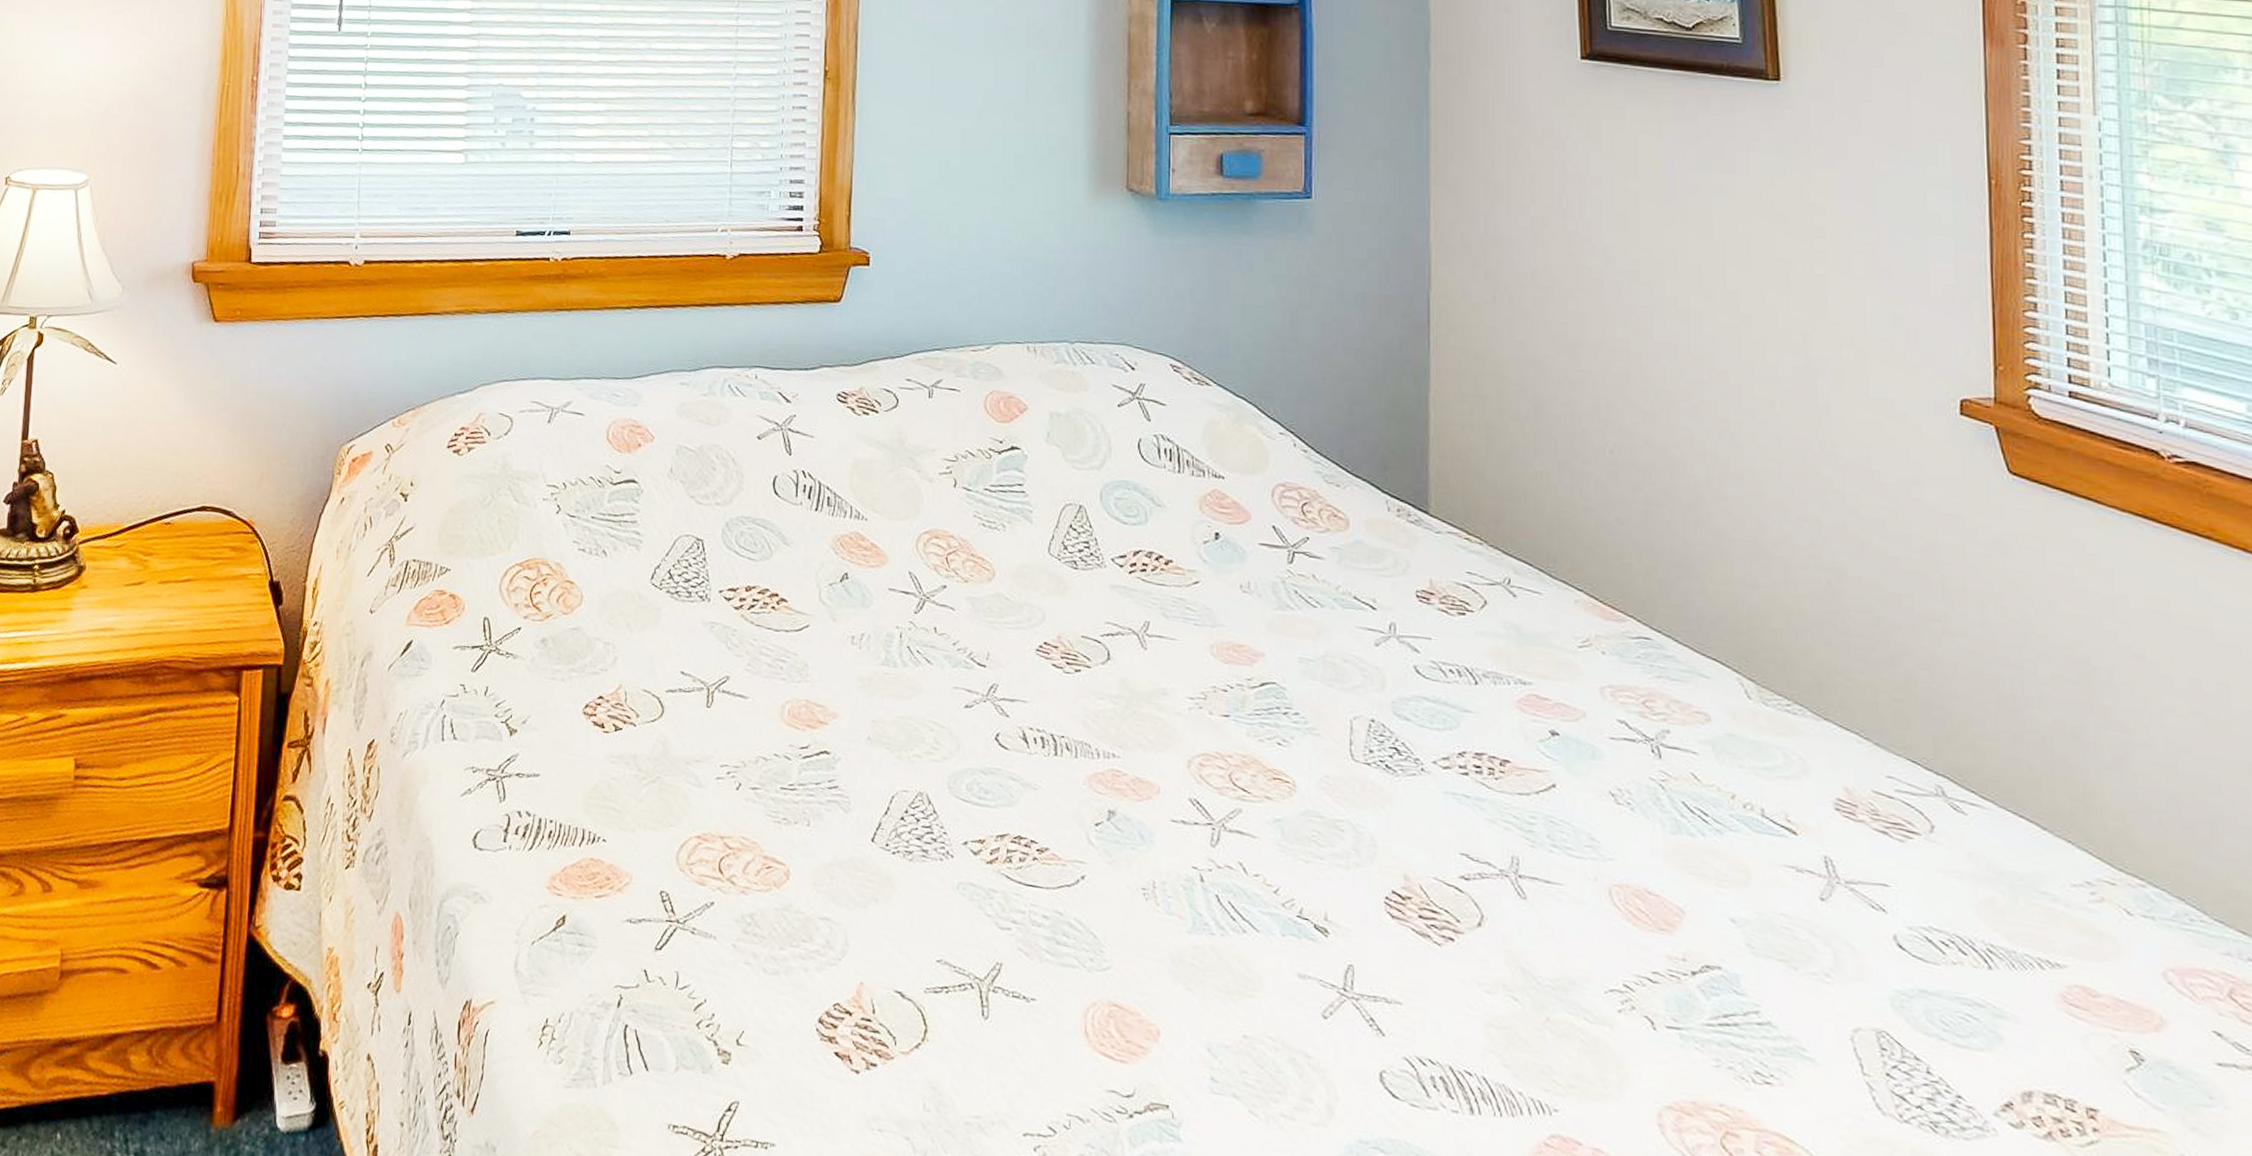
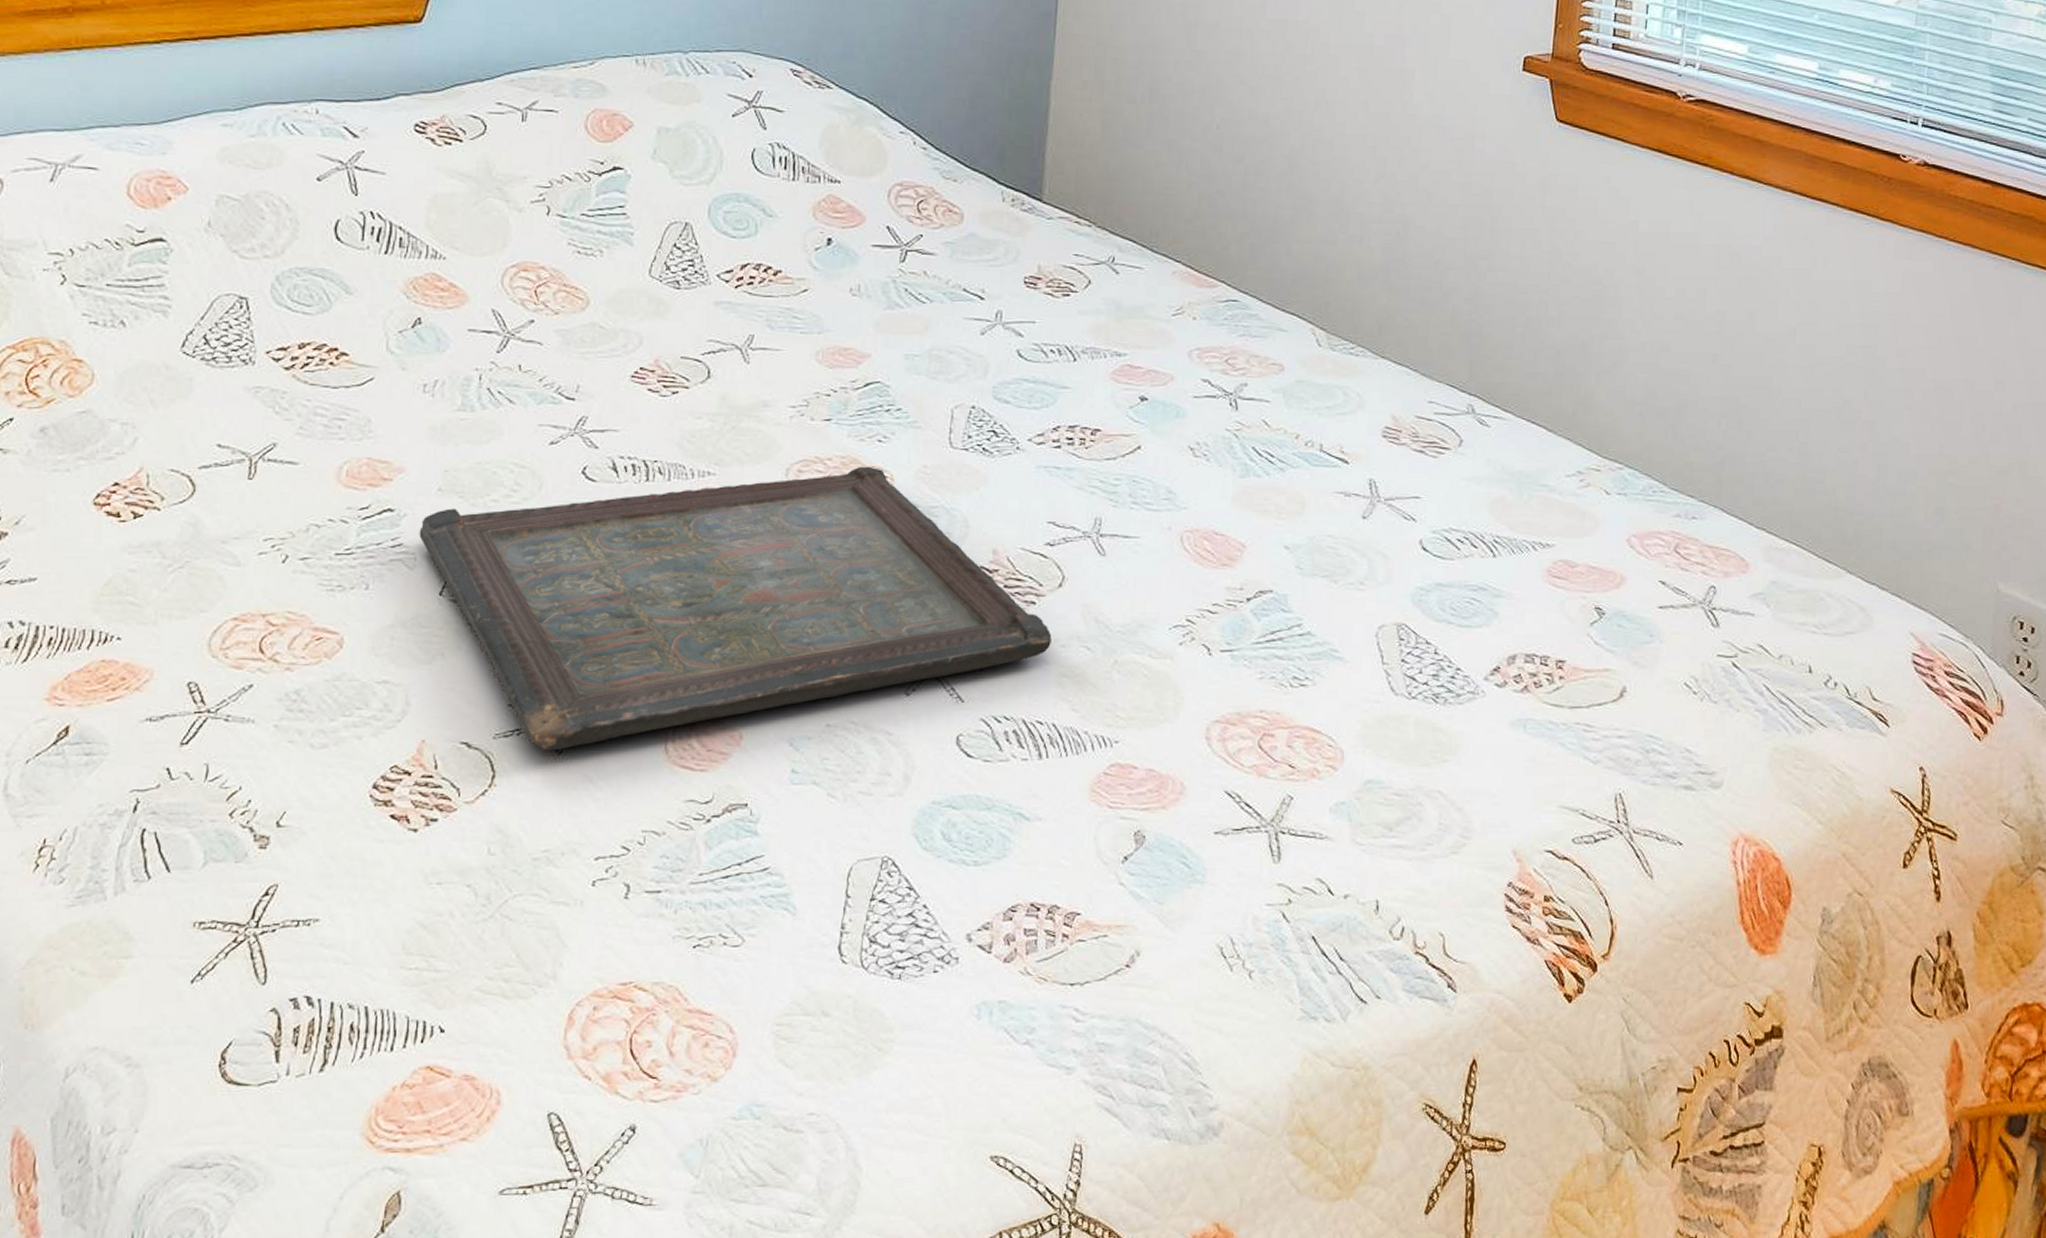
serving tray: none [852,758,1474,1016] -> present [419,466,1052,751]

